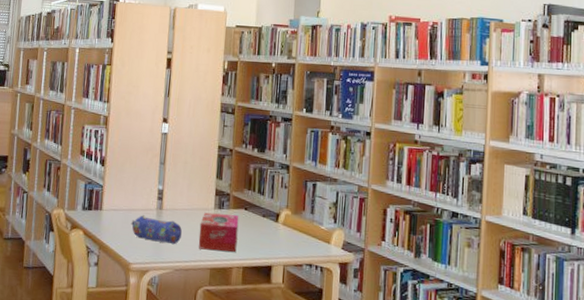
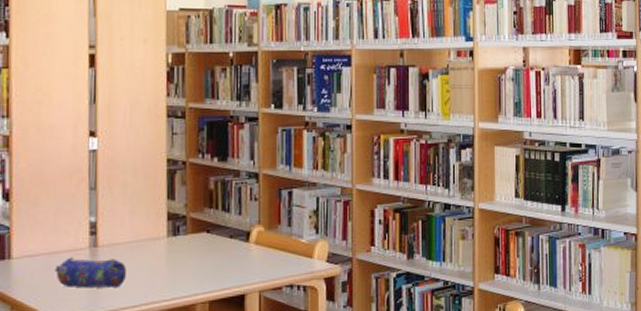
tissue box: present [198,212,239,252] -> none [149,241,200,288]

